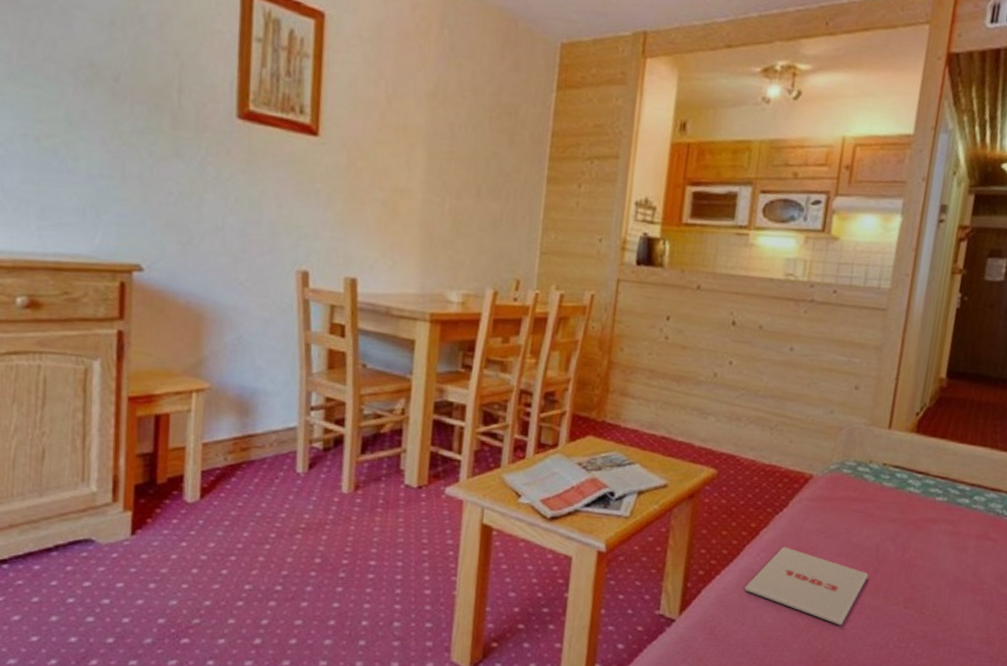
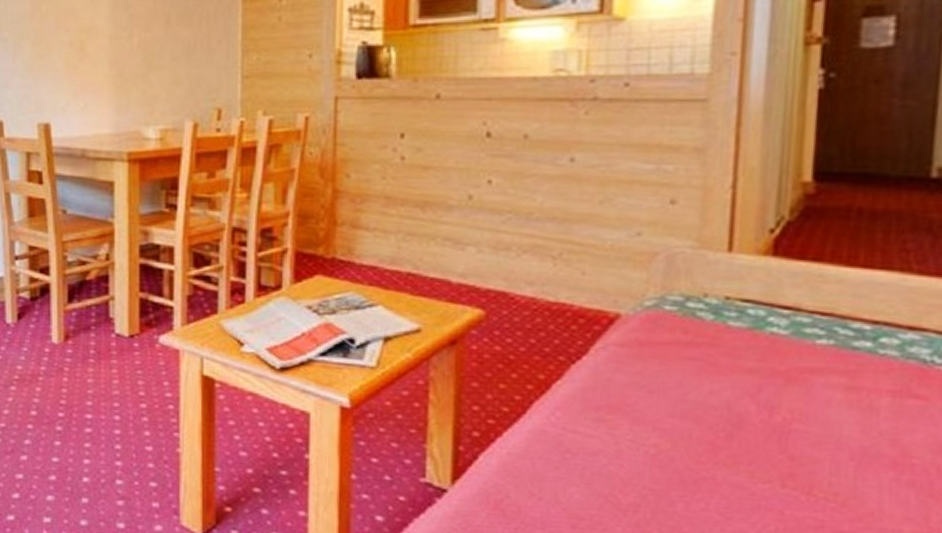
magazine: present [744,546,869,626] -> none [537,403,720,507]

